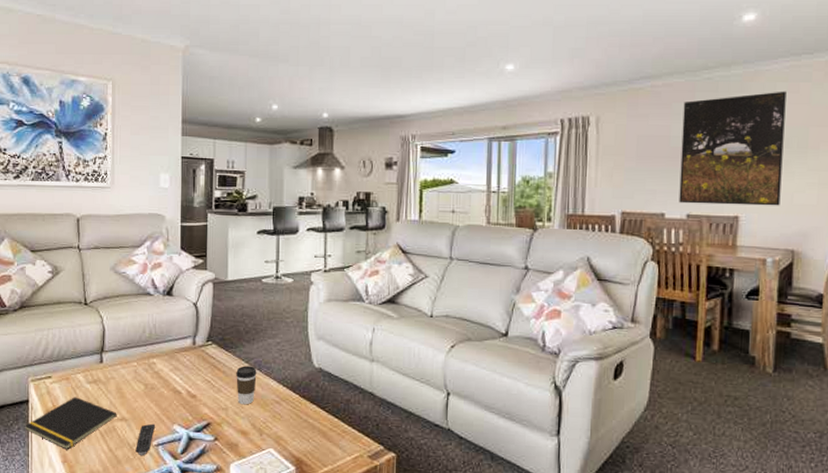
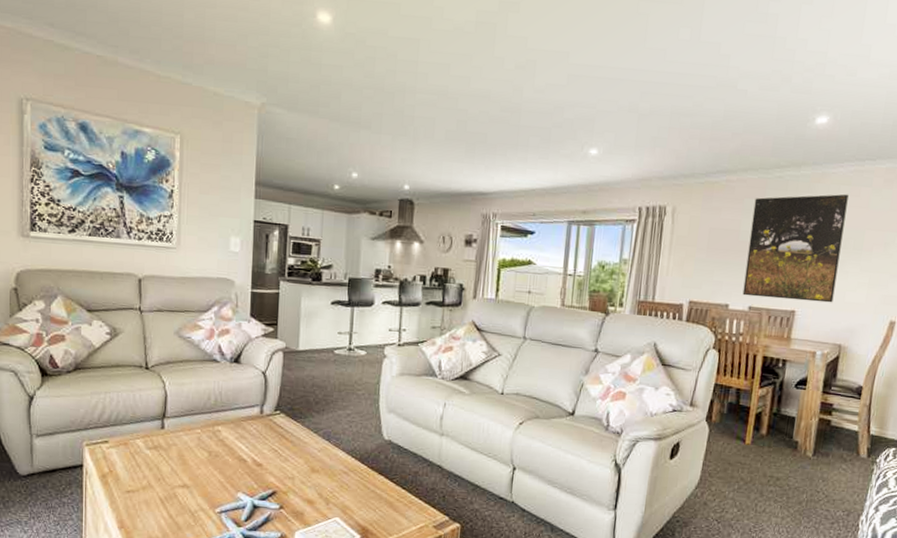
notepad: present [24,397,117,450] -> none [77,462,179,516]
remote control: present [135,423,156,456] -> none [197,491,219,523]
coffee cup: present [236,366,257,405] -> none [304,436,326,475]

